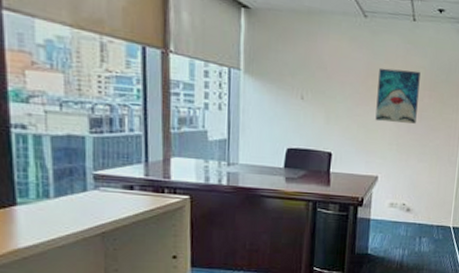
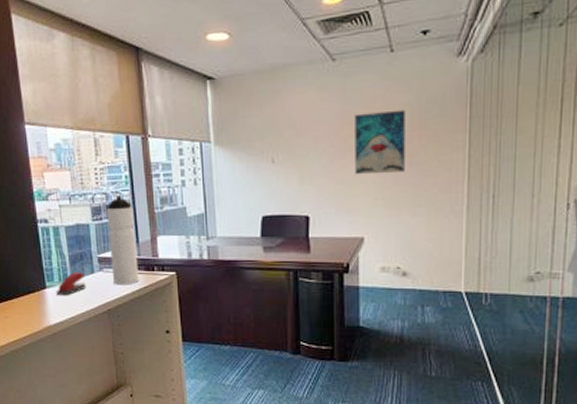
stapler: none [30,188,75,214] -> present [56,272,86,295]
water bottle: none [109,109,145,207] -> present [106,195,139,285]

